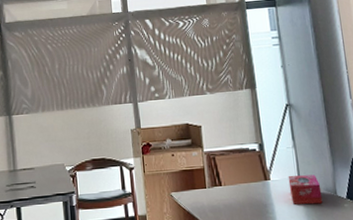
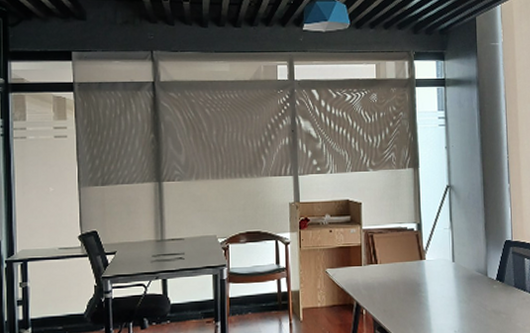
tissue box: present [288,174,323,205] -> none [442,256,474,285]

